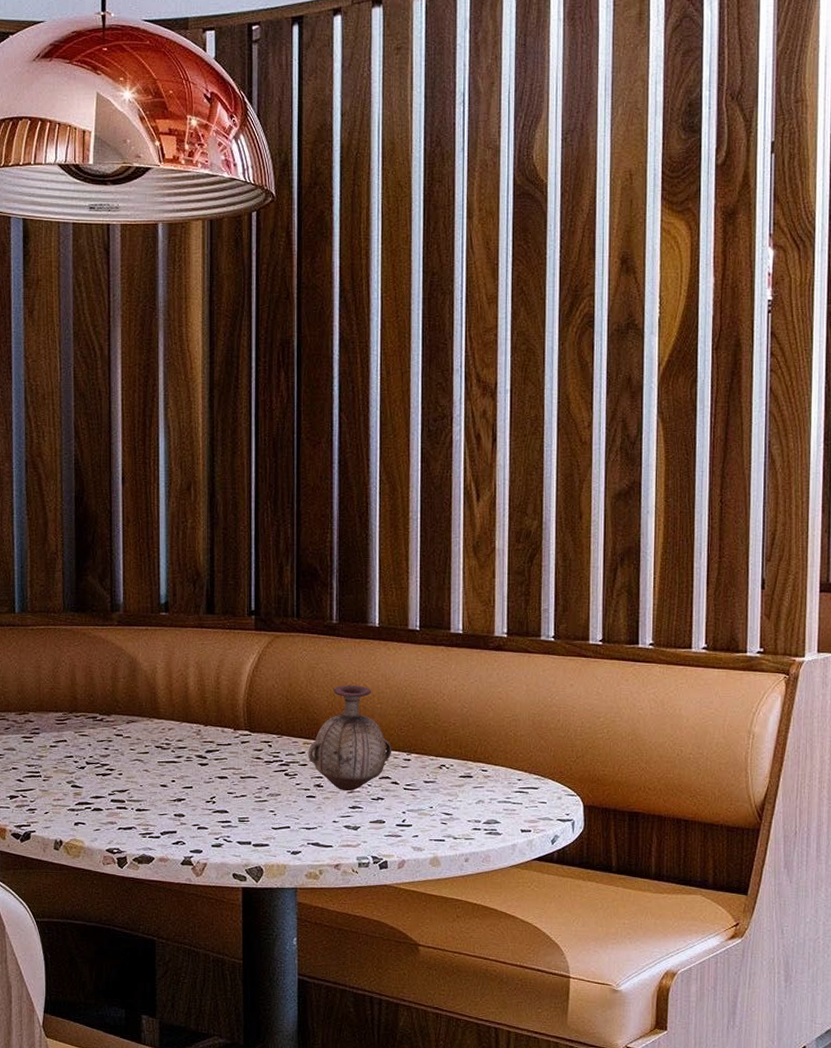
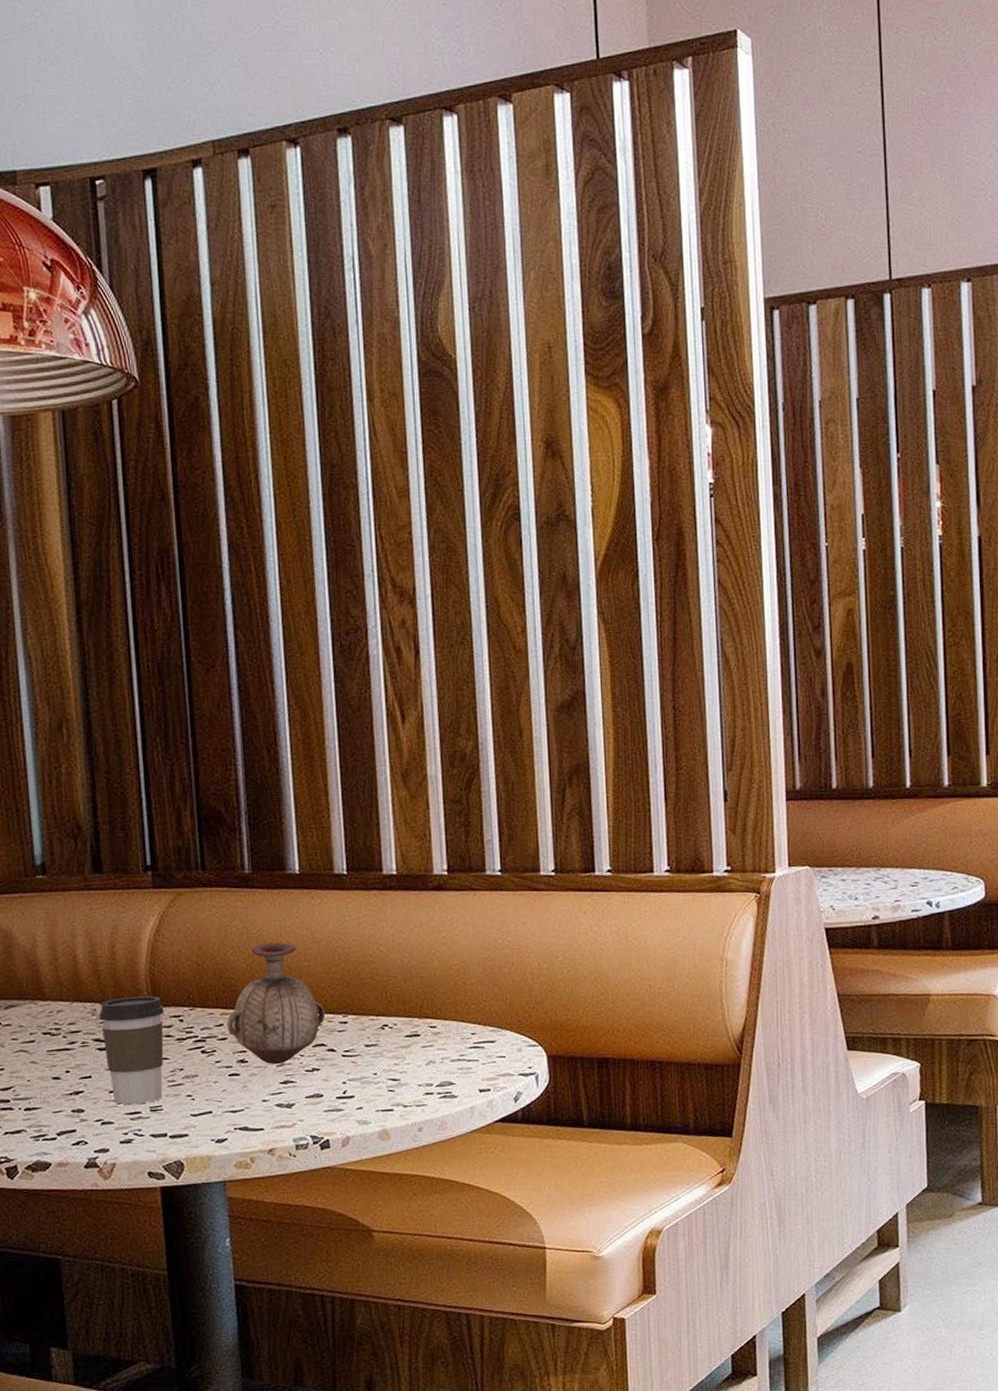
coffee cup: none [203,722,256,815] -> present [99,996,164,1105]

